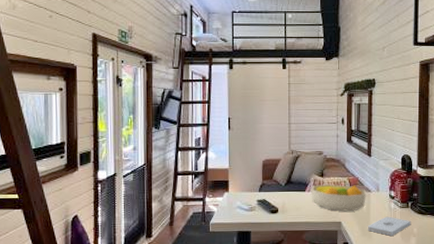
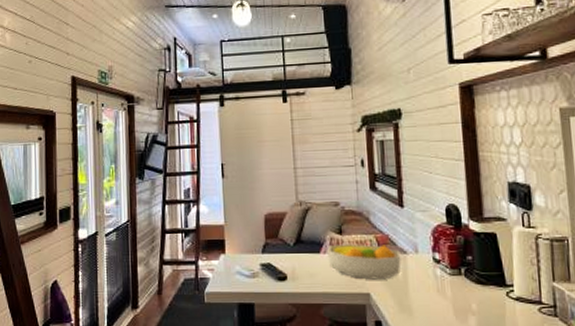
notepad: present [368,216,411,236] -> none [407,286,468,313]

